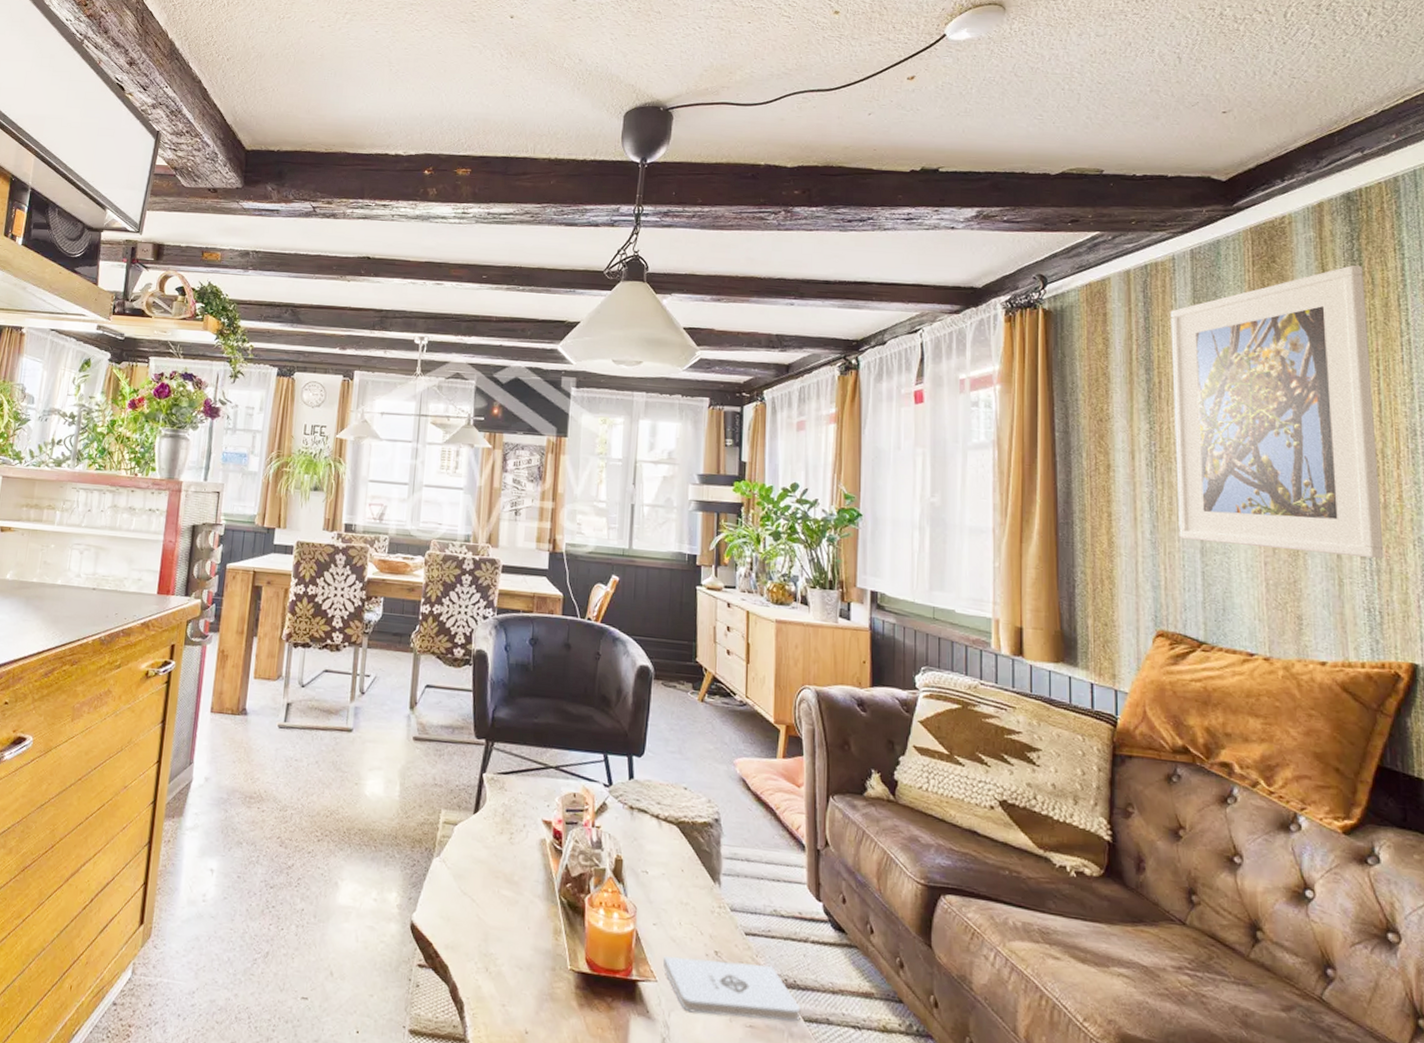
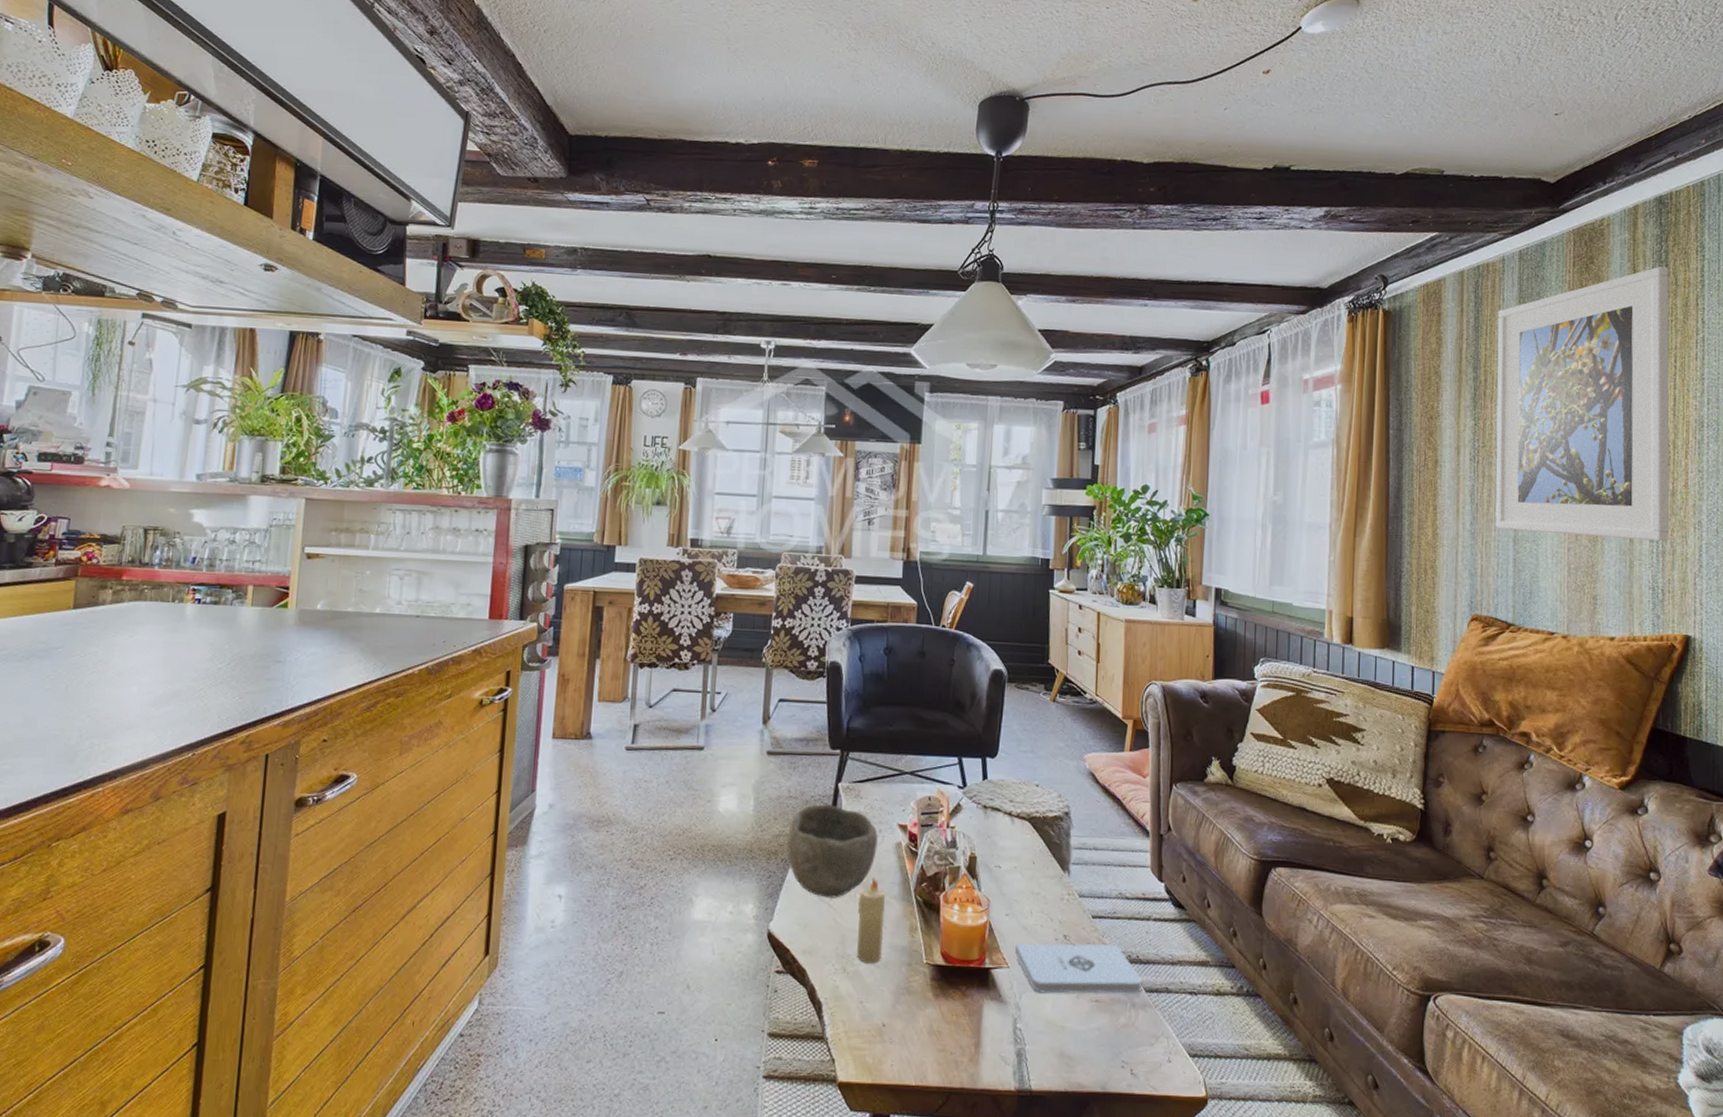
bowl: none [431,794,522,894] -> present [787,804,878,899]
candle: none [500,874,529,965] -> present [857,878,885,964]

